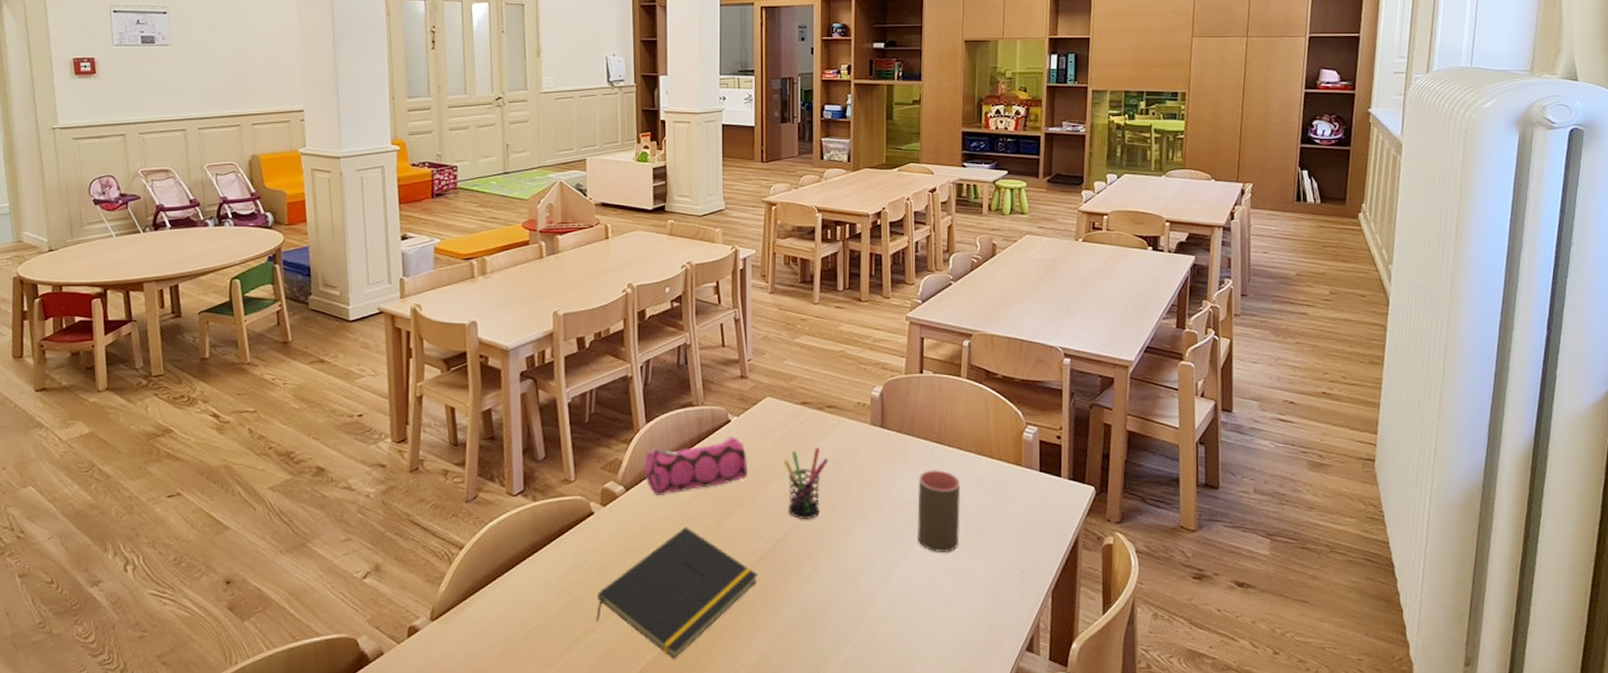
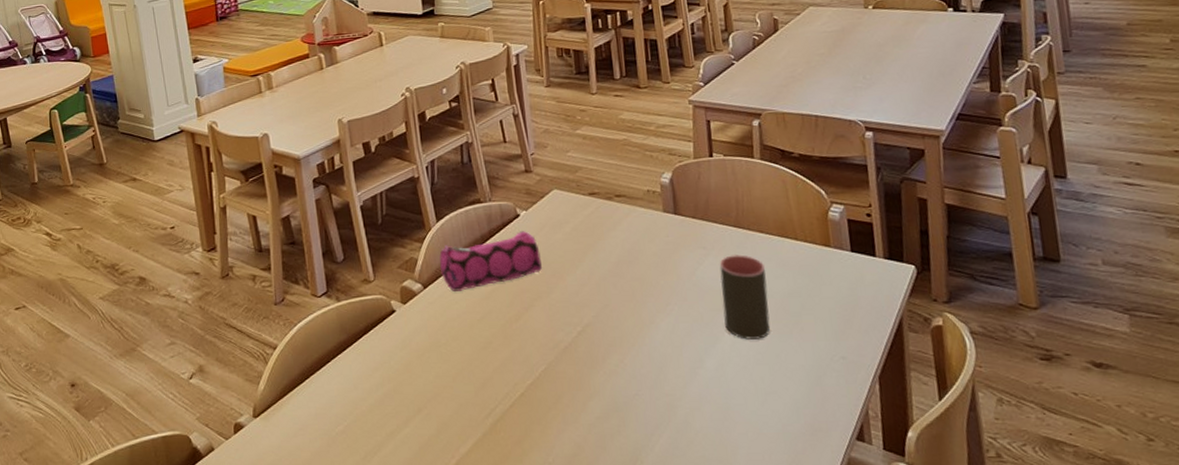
notepad: present [596,527,758,660] -> none [407,322,563,453]
pen holder: present [783,447,829,519] -> none [577,237,623,310]

